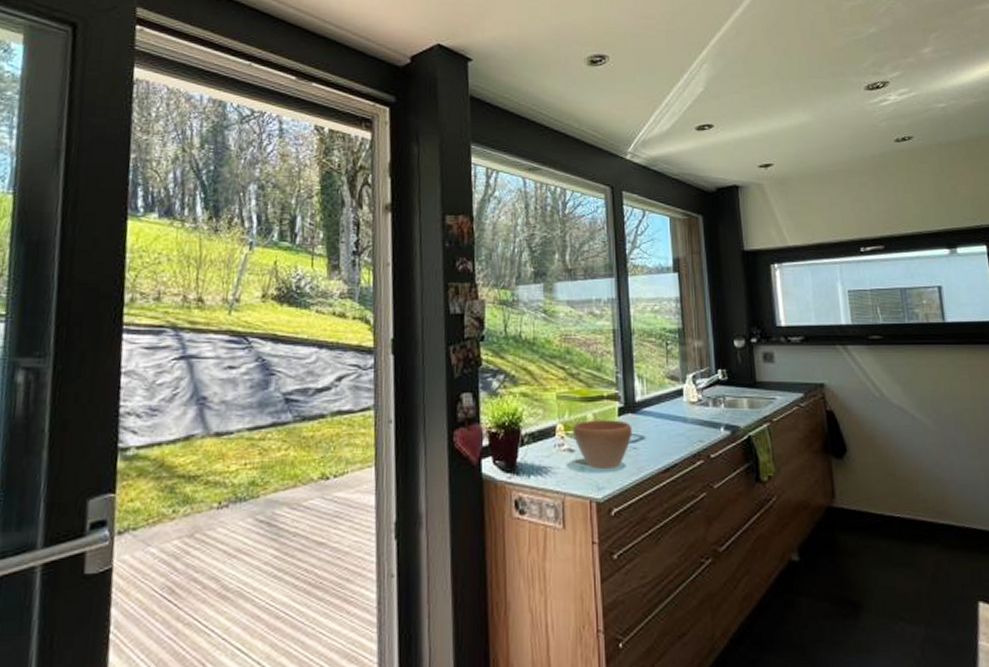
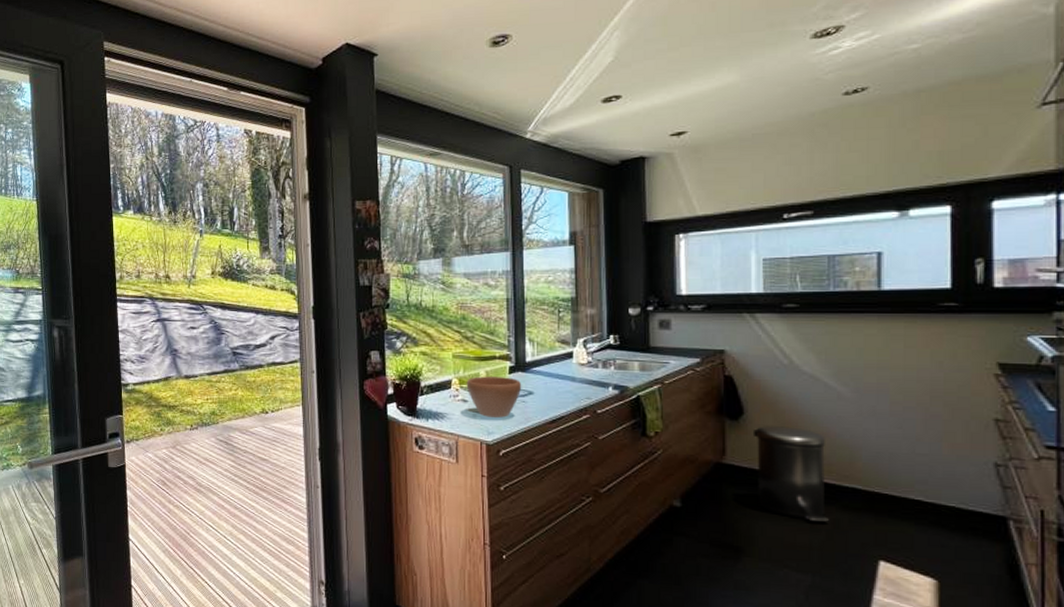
pedal bin: none [856,463,933,565] -> present [752,426,830,522]

